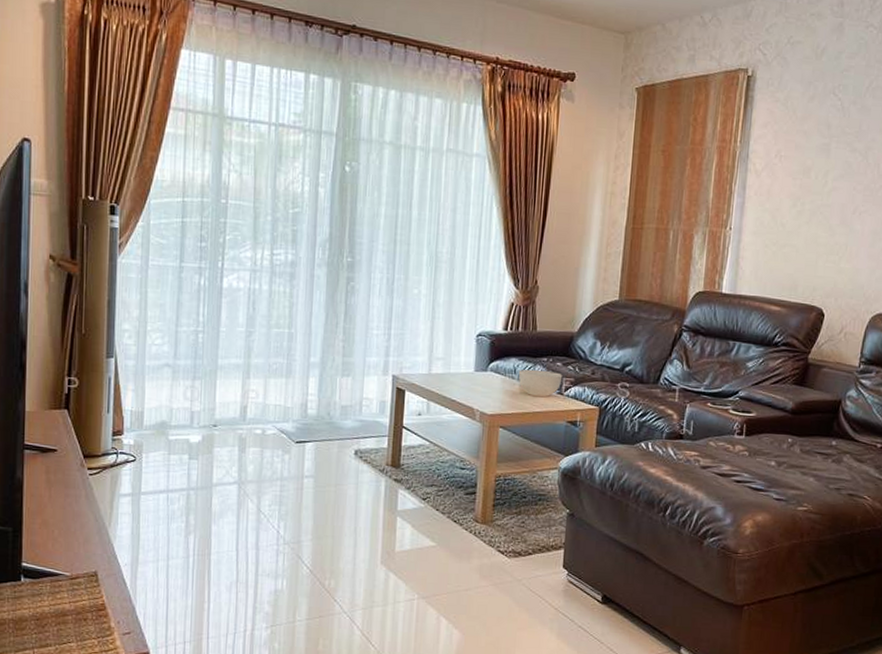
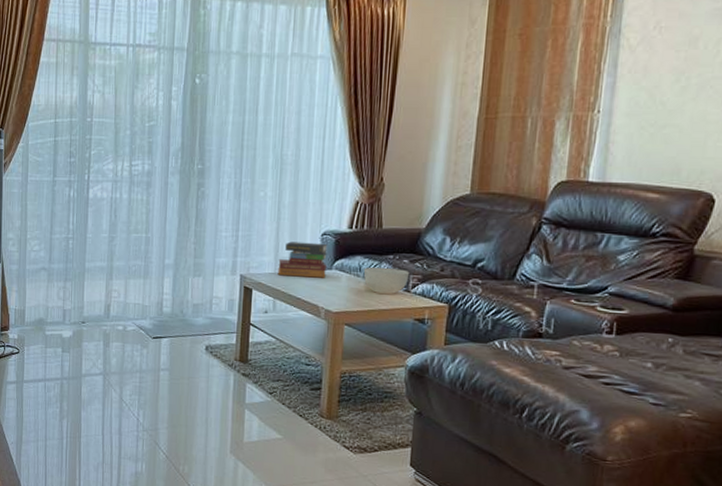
books: none [432,342,483,380] -> present [277,242,328,278]

